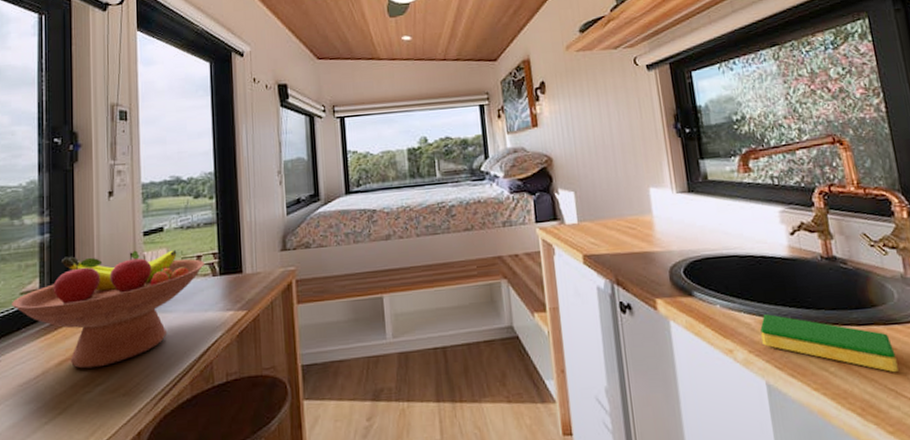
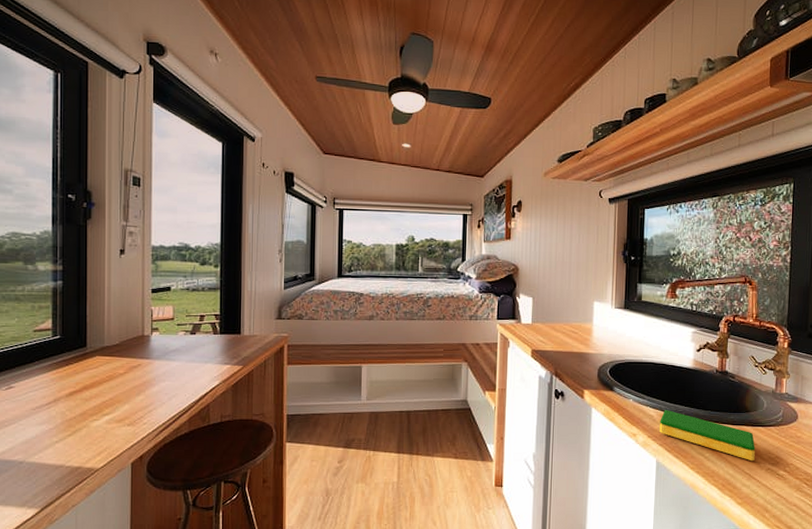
fruit bowl: present [12,249,204,369] -> none [25,303,207,401]

